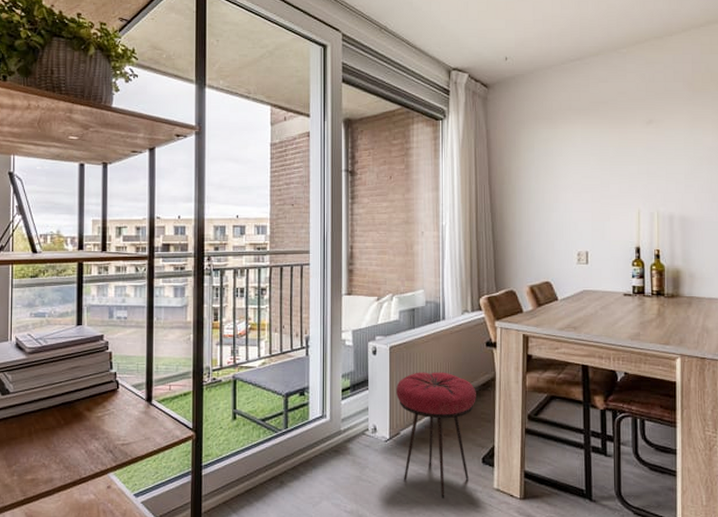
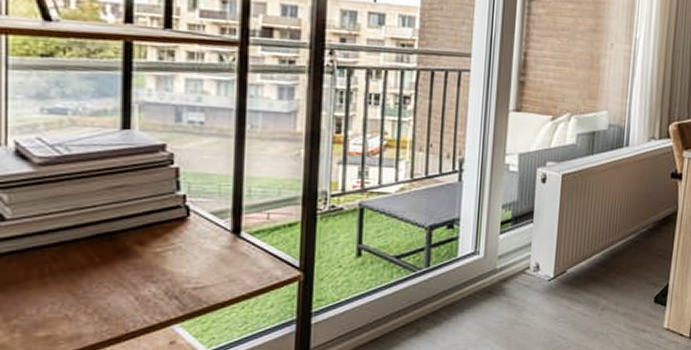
stool: present [396,372,476,500] -> none [566,204,655,342]

